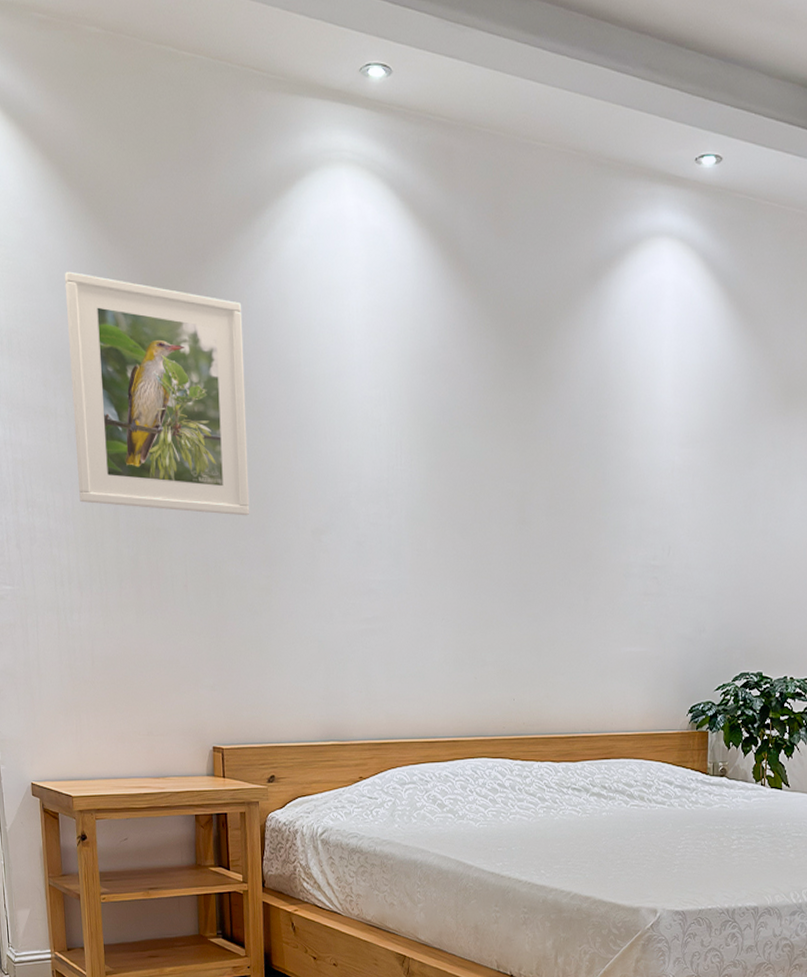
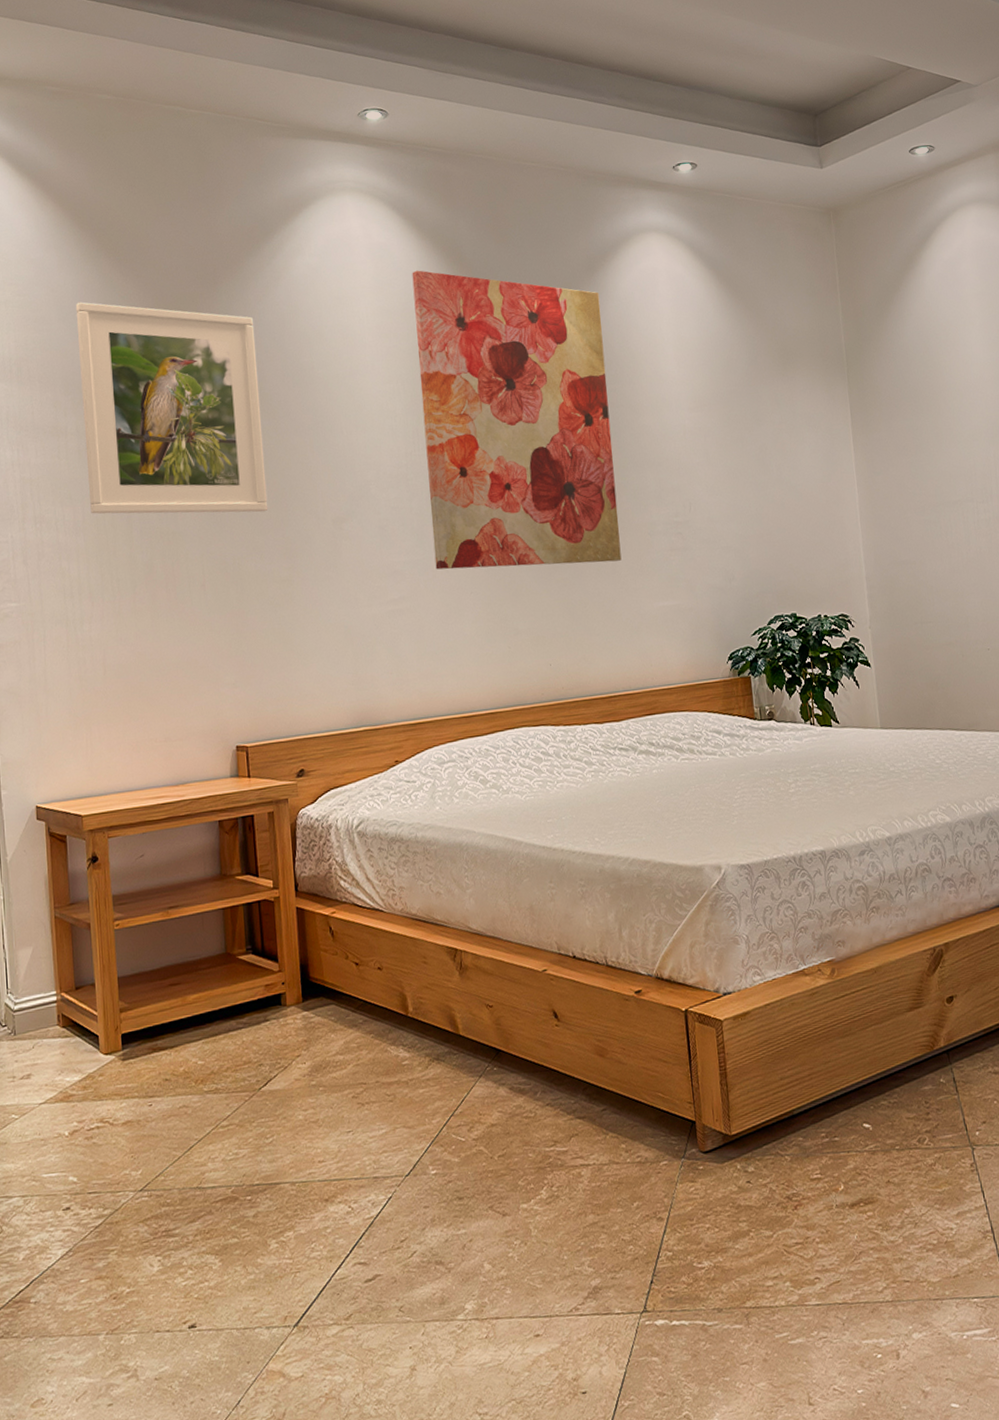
wall art: none [406,262,600,601] -> present [412,270,622,570]

